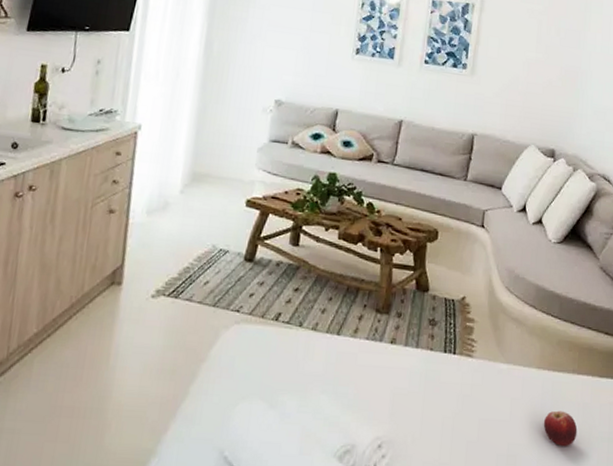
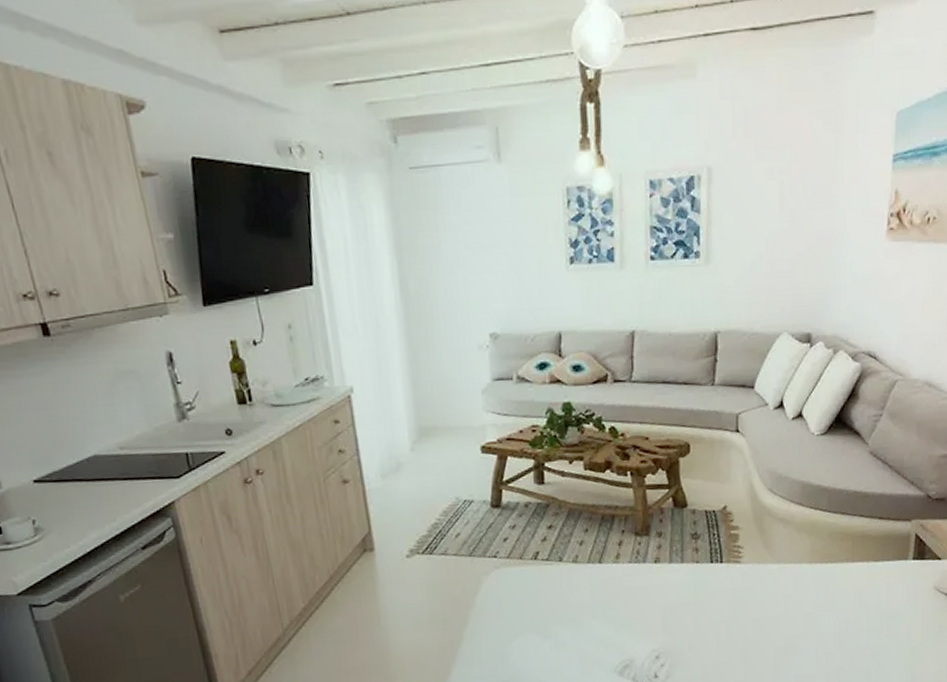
fruit: present [543,410,578,446] -> none [819,598,855,631]

